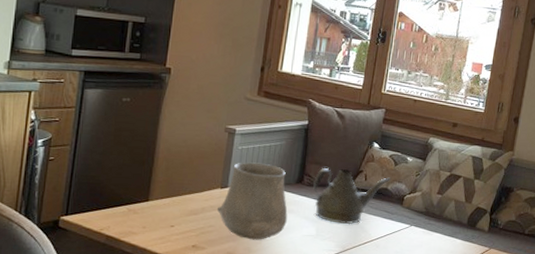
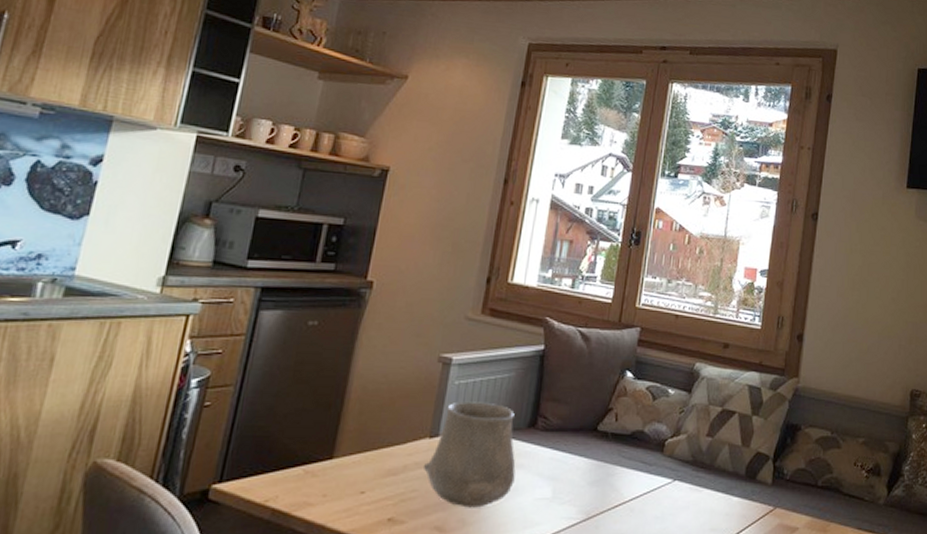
teapot: present [313,168,391,225] -> none [549,407,649,482]

